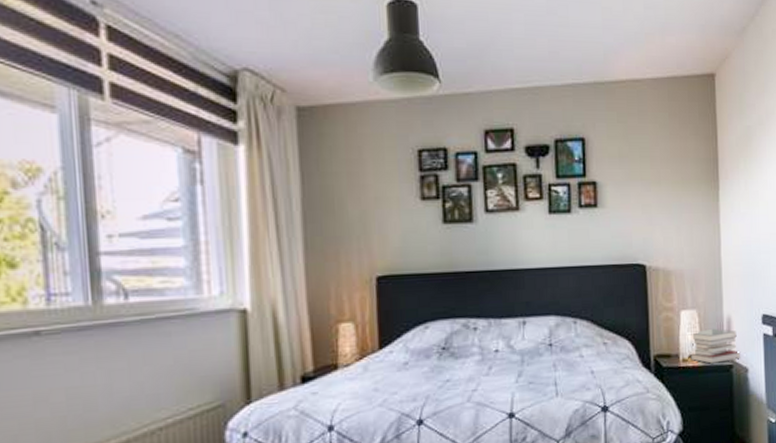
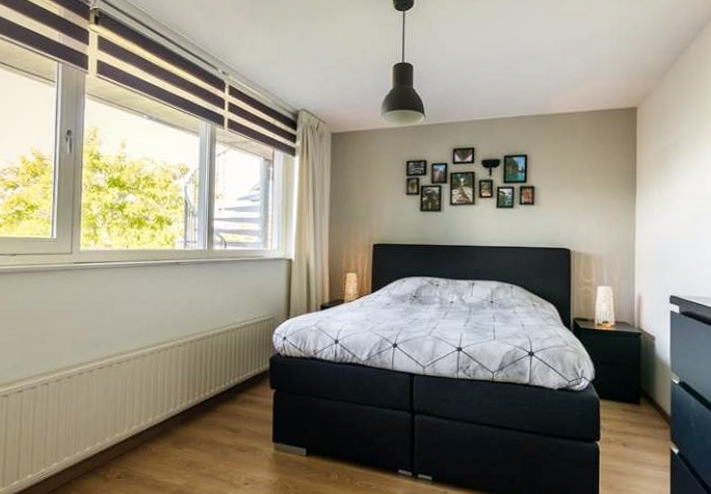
books: present [690,328,741,364] -> none [604,302,649,330]

